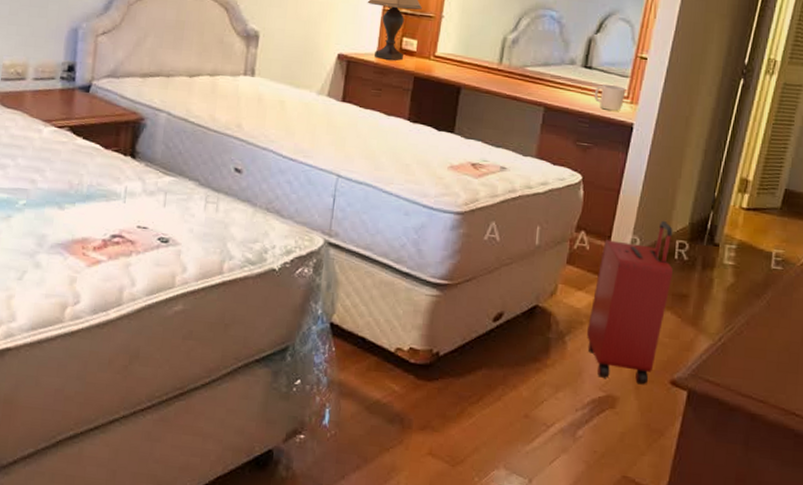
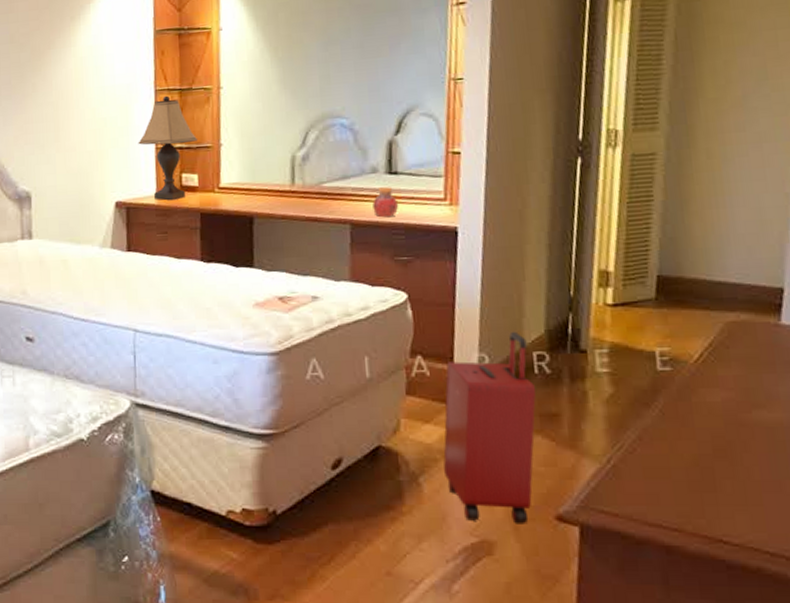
potion bottle: none [565,78,588,106] -> present [372,187,399,218]
mug: present [594,84,626,111] -> none [405,187,442,217]

